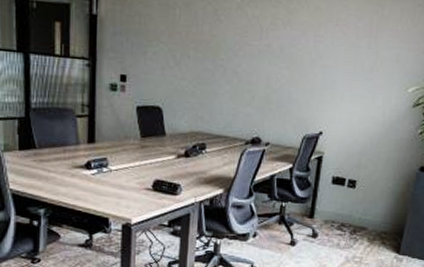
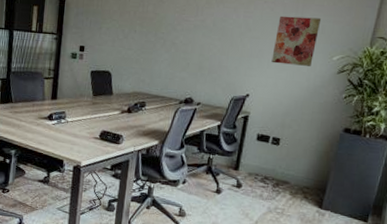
wall art: none [345,41,396,99] -> present [271,15,322,66]

